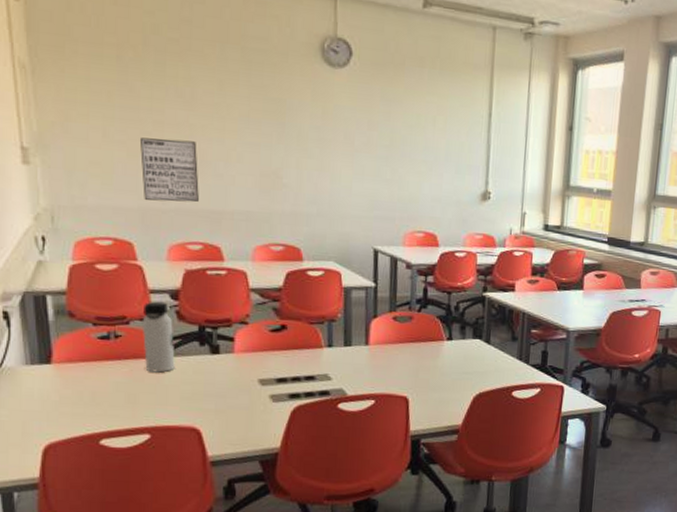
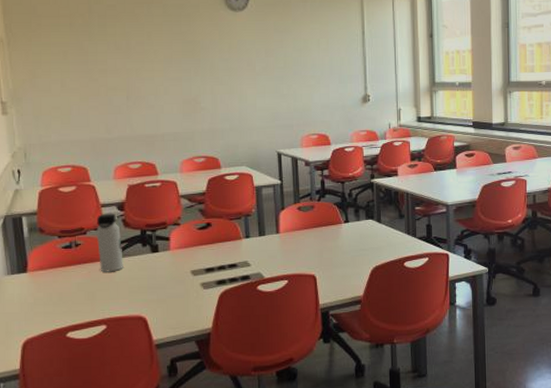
wall art: present [139,137,199,203] -> none [89,82,136,132]

